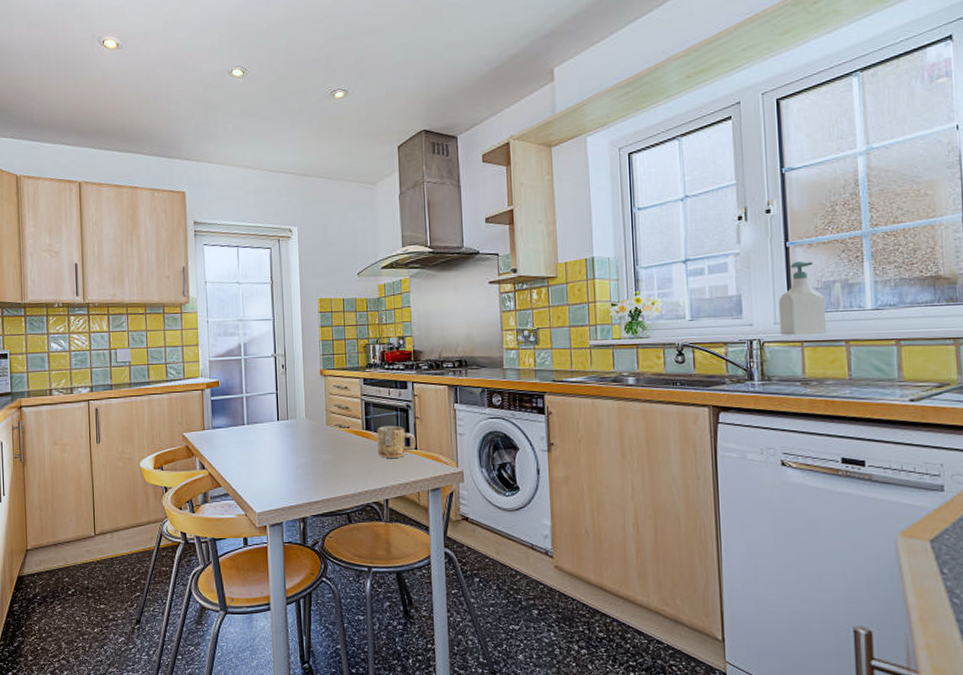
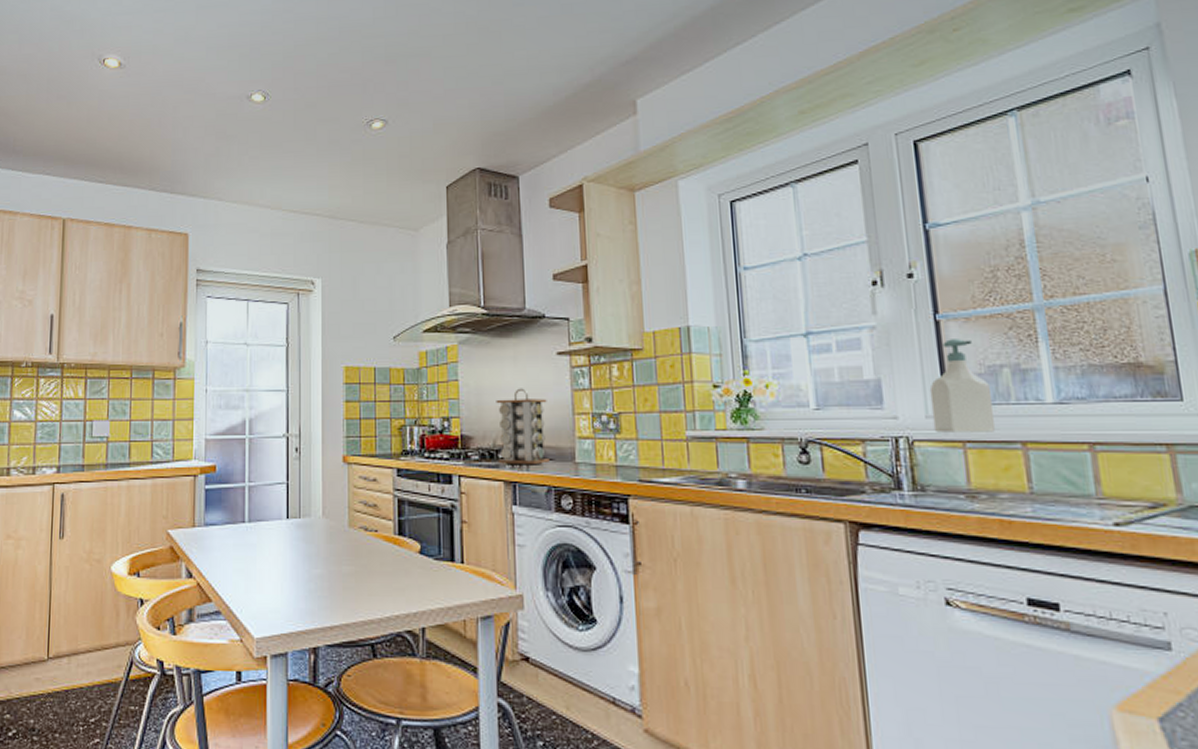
mug: present [377,425,416,458] -> none [412,531,462,573]
spice rack: none [440,311,483,373] -> present [496,388,550,465]

